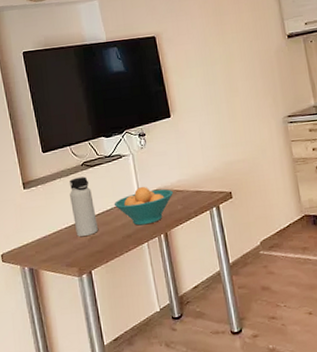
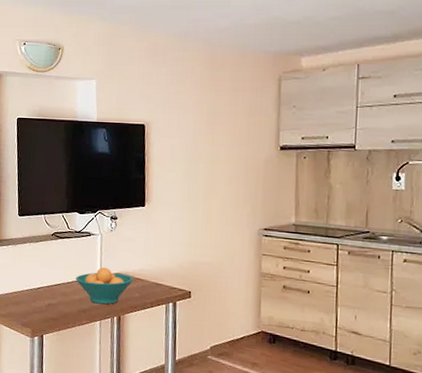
water bottle: present [69,176,98,237] -> none [35,245,57,302]

